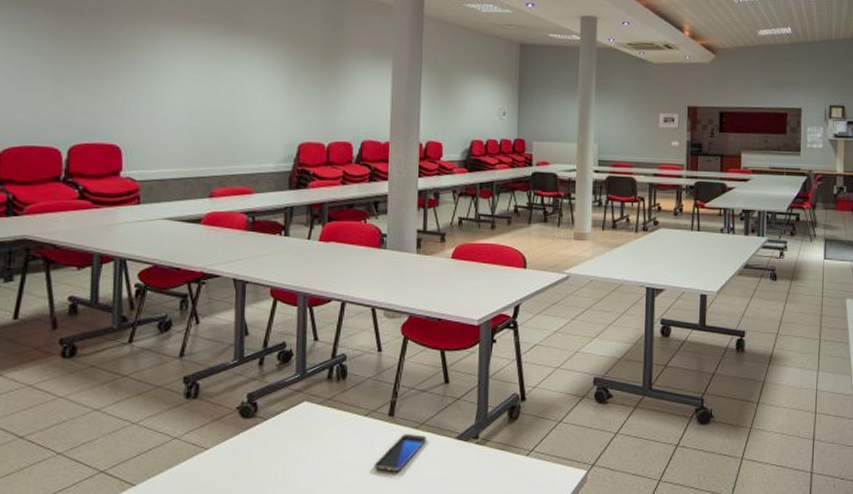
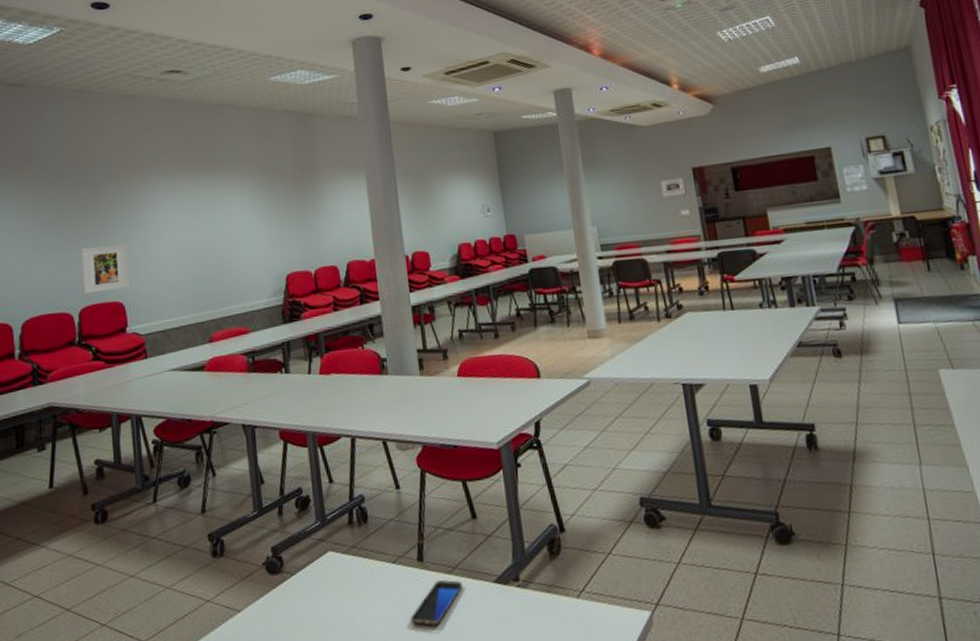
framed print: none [76,86,132,133] -> present [81,245,130,294]

